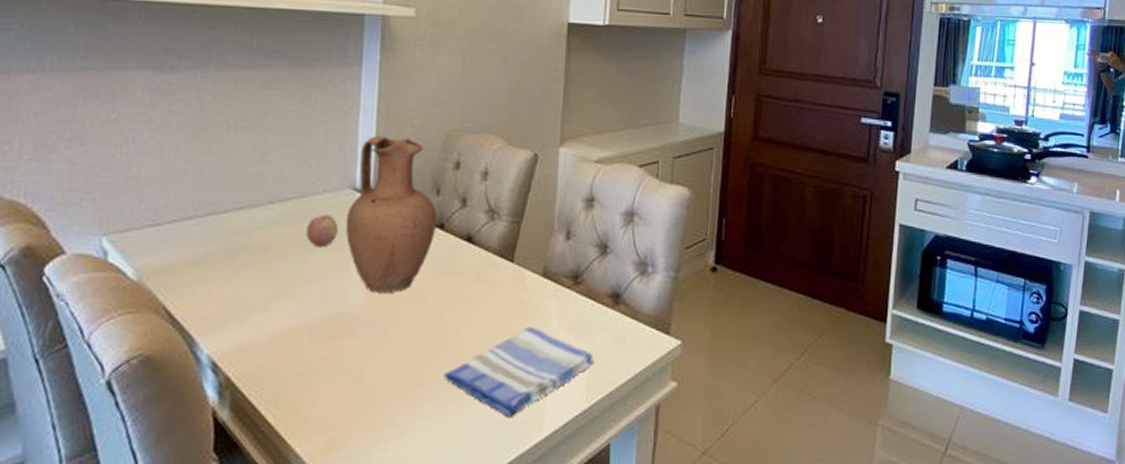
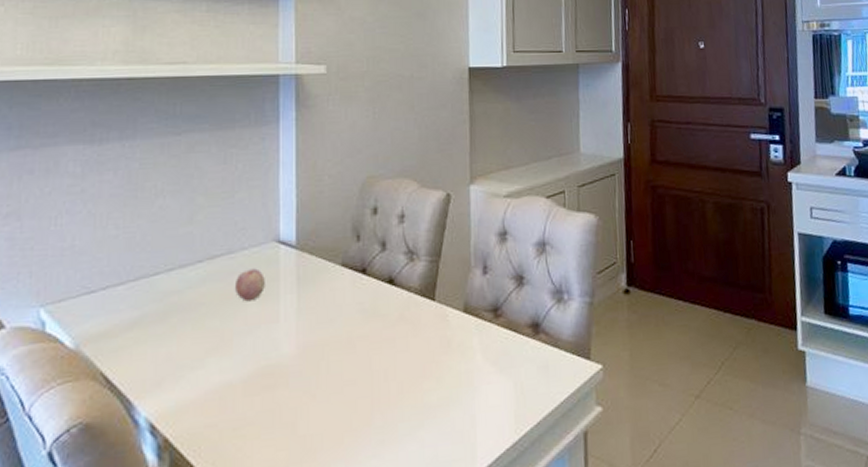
vase: present [345,136,438,293] -> none [272,188,360,342]
dish towel: present [444,326,595,418] -> none [376,362,521,457]

